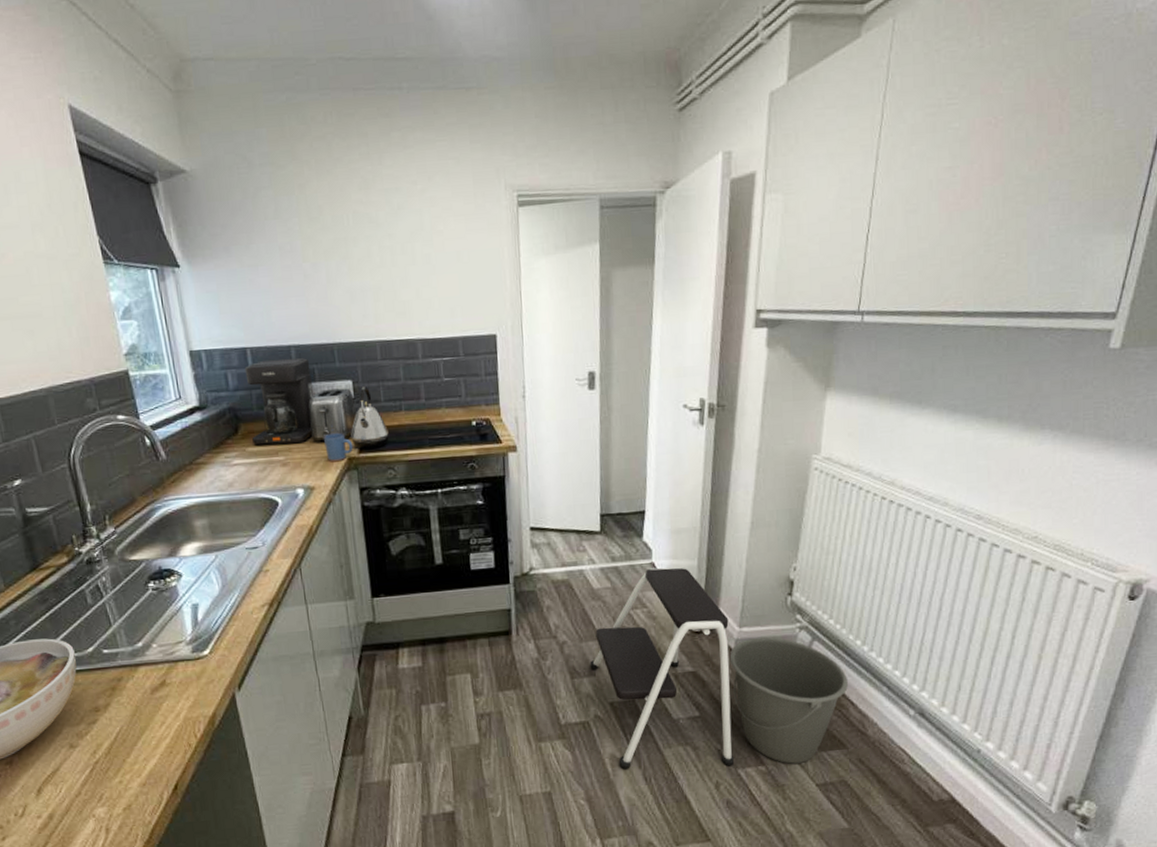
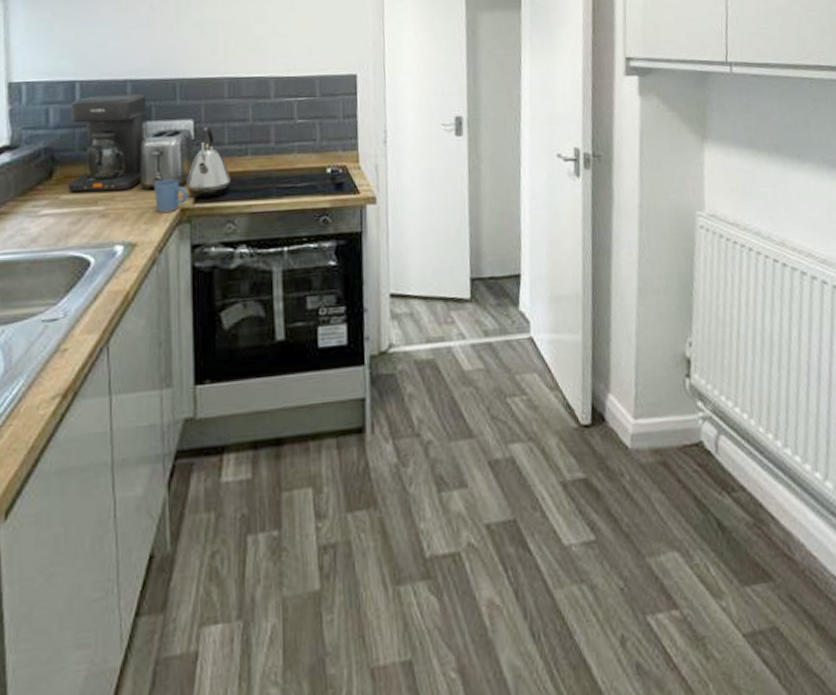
step stool: present [590,567,735,770] -> none [460,343,642,622]
bucket: present [729,637,849,764] -> none [625,430,766,606]

